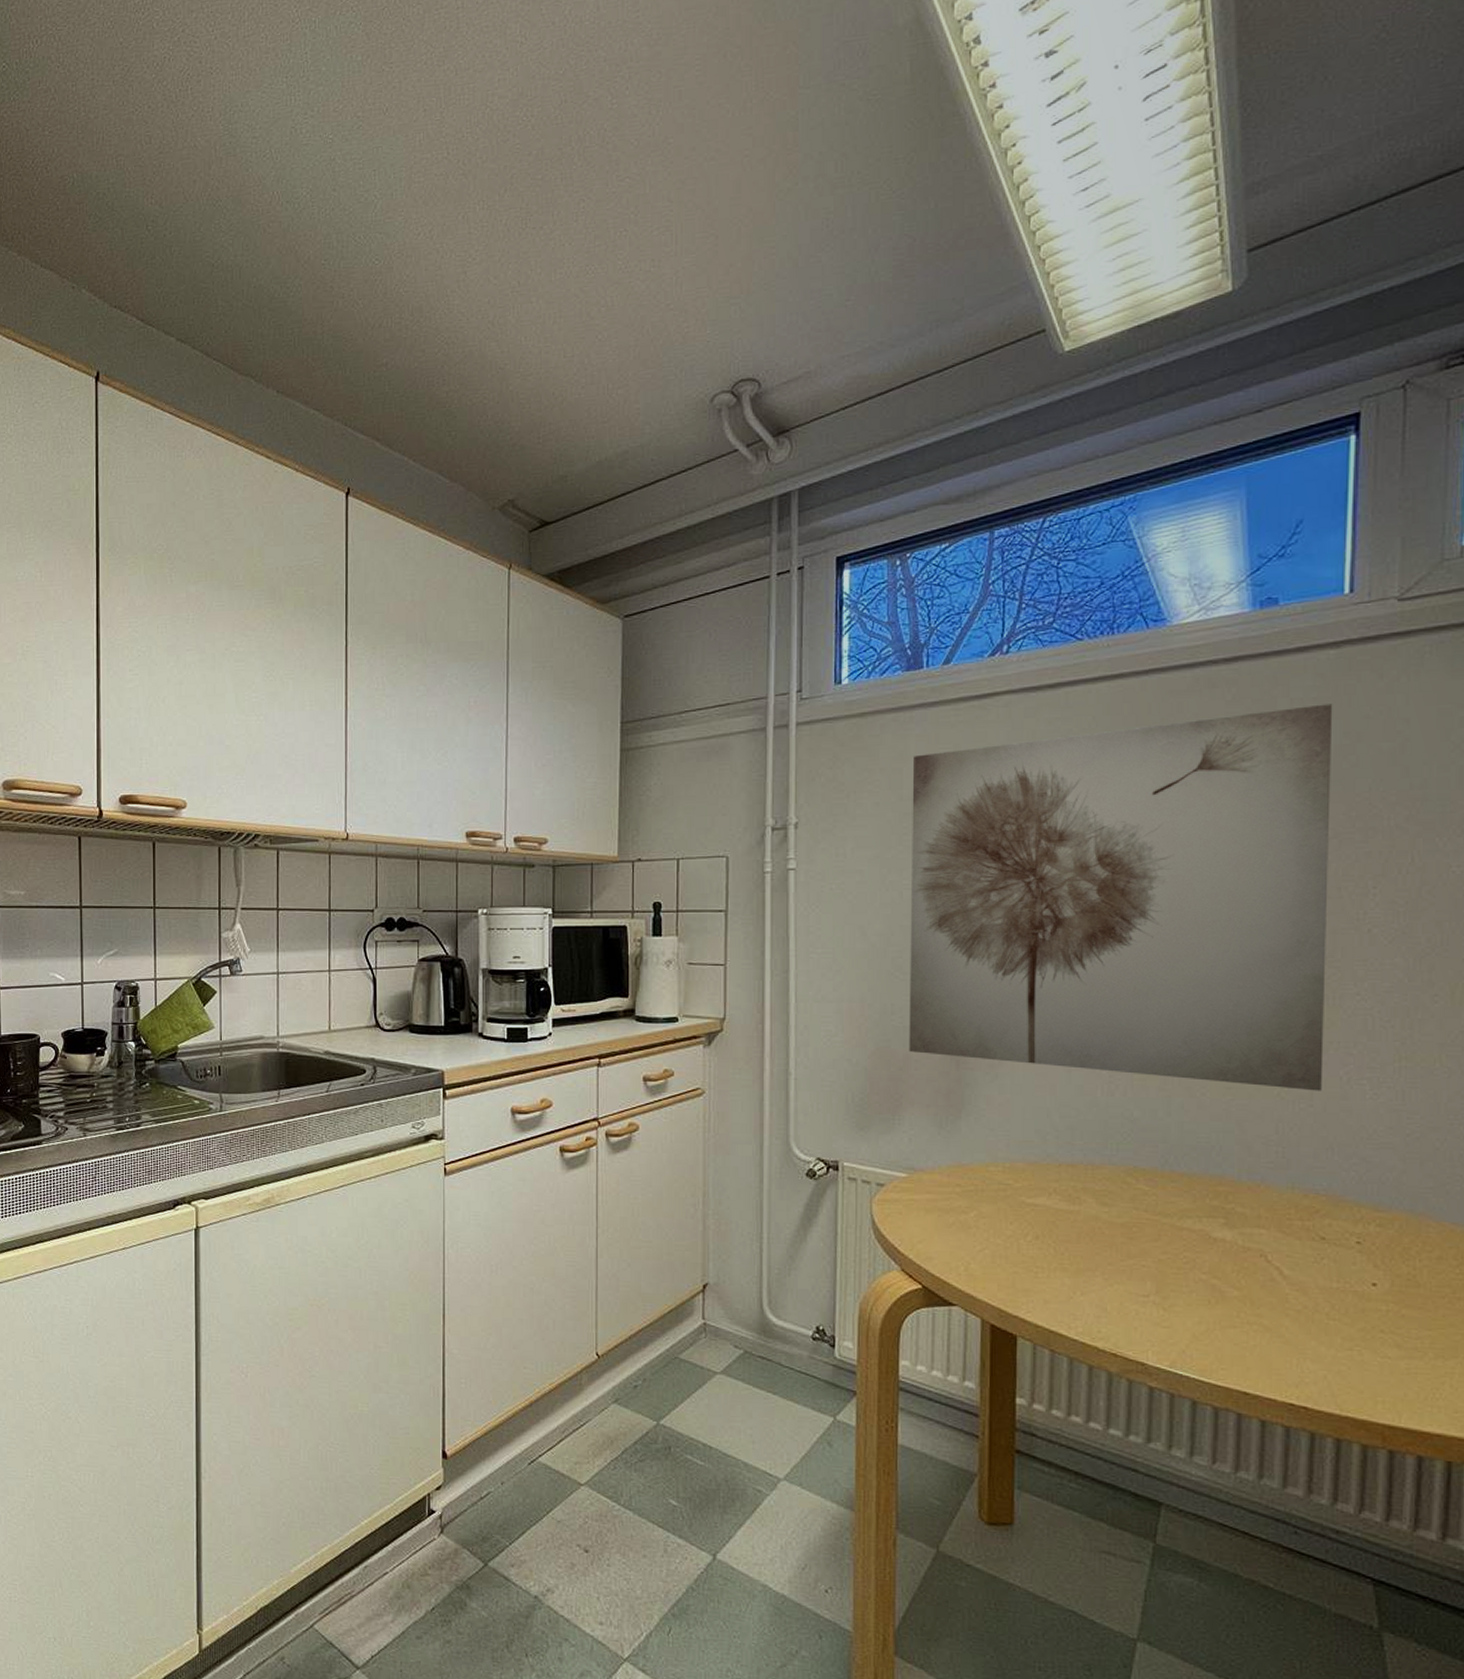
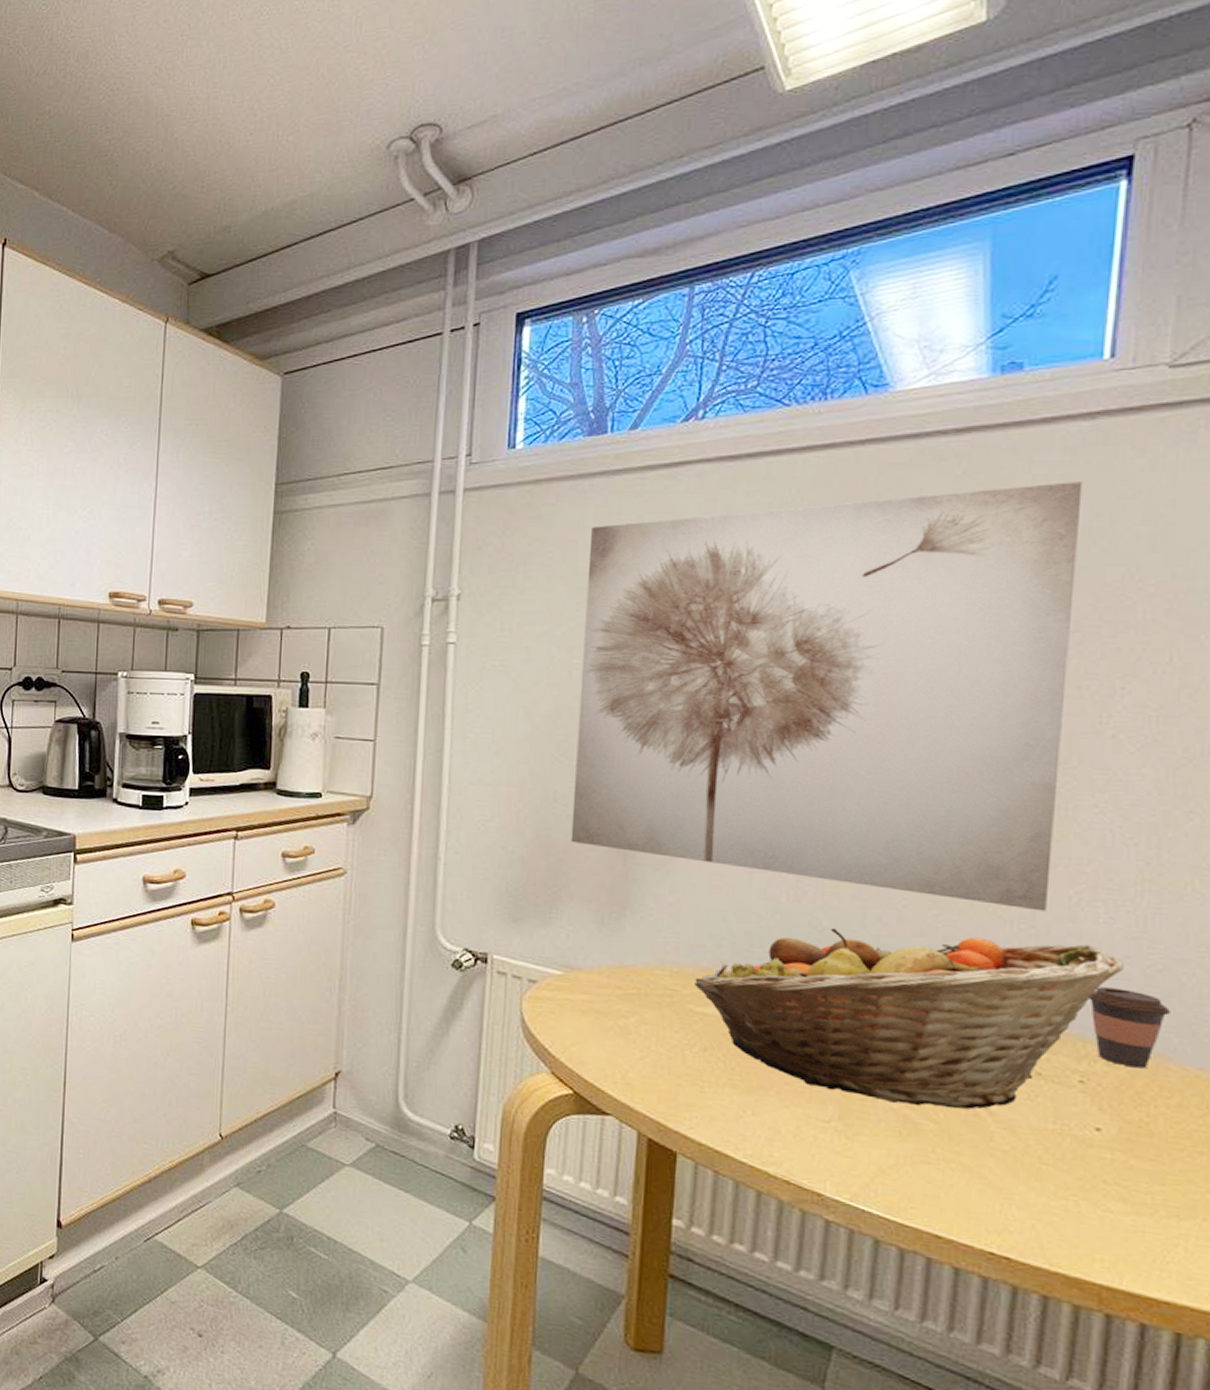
fruit basket: none [1025,1117,1388,1275] -> present [694,928,1124,1110]
coffee cup: none [1361,1156,1428,1227] -> present [1089,987,1170,1069]

